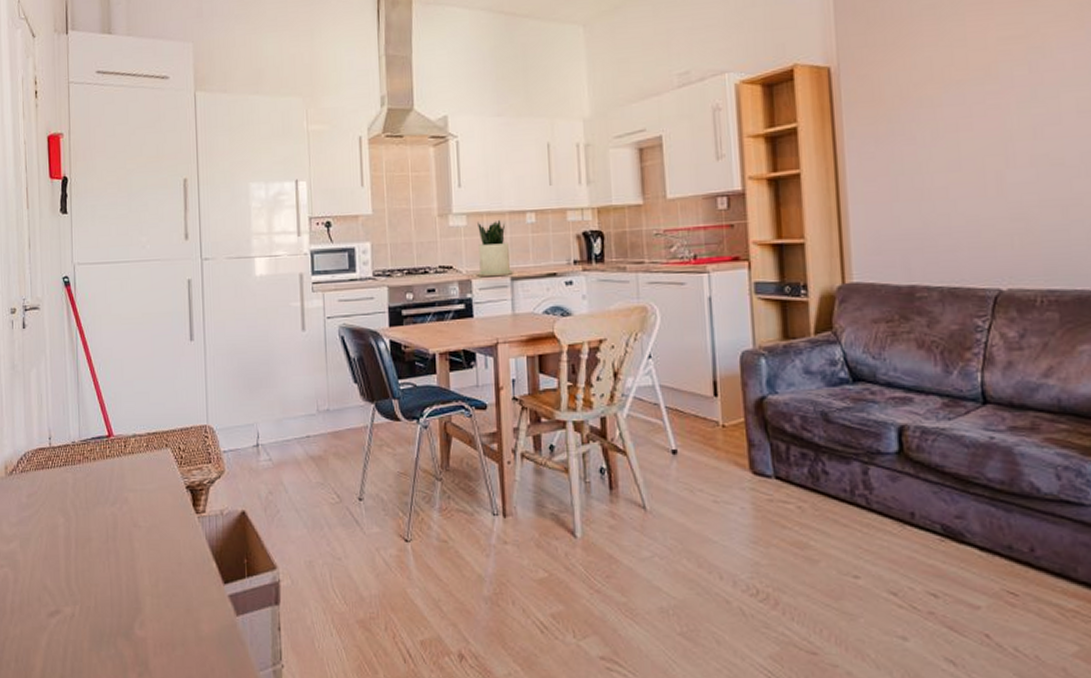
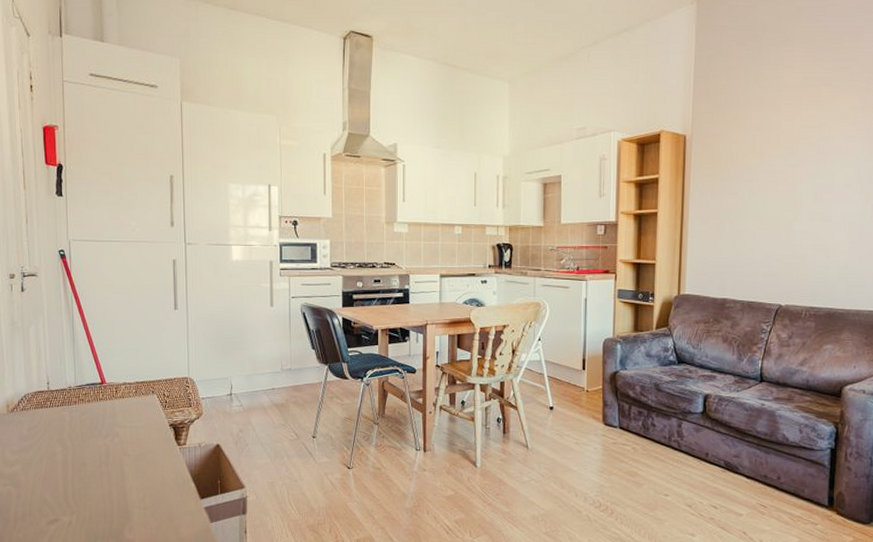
planter: present [477,219,514,278] -> none [414,229,443,274]

